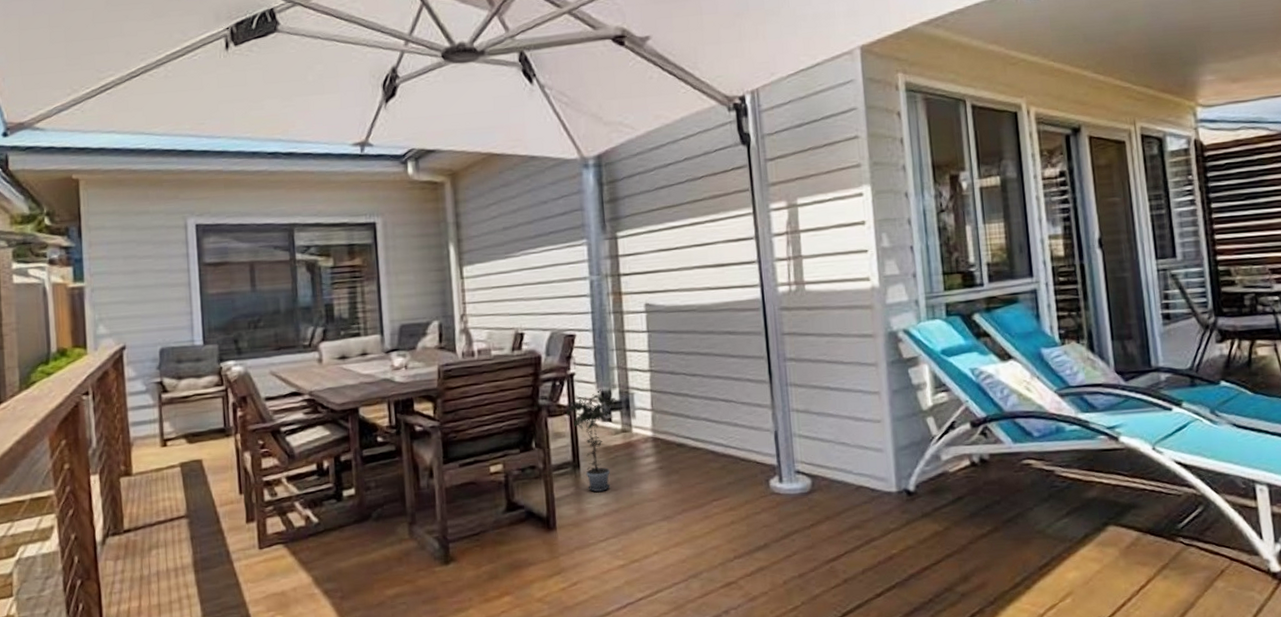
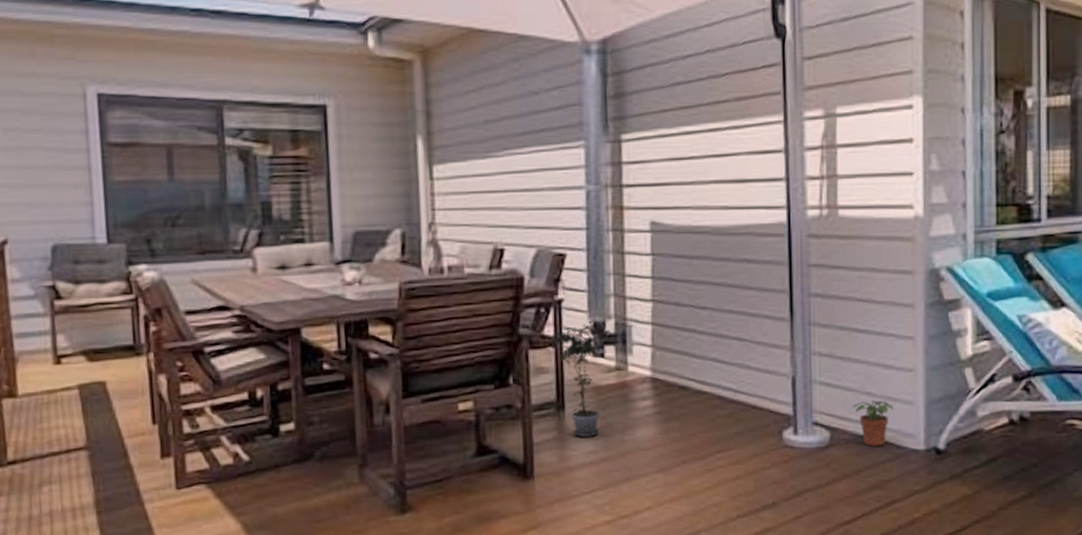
potted plant: none [829,449,867,491] -> present [852,400,894,446]

